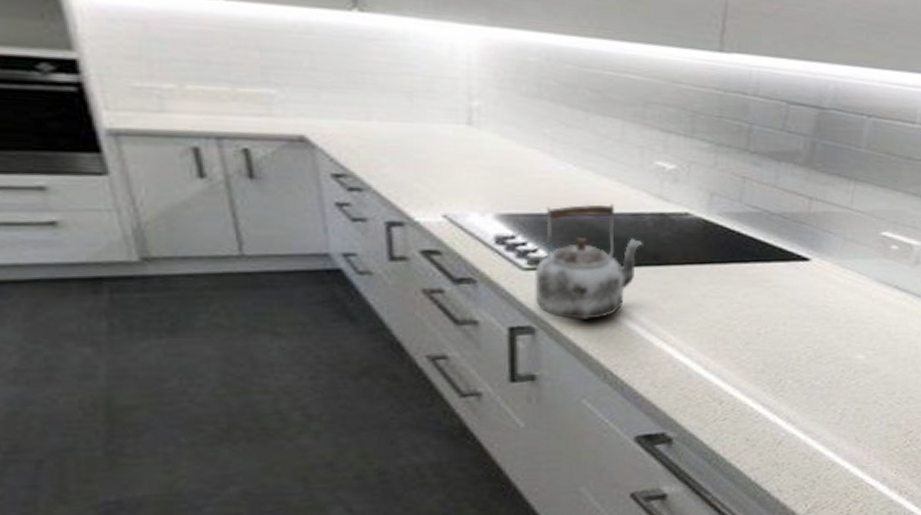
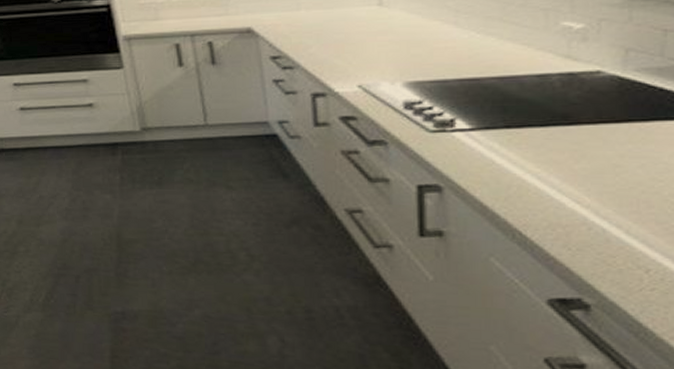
kettle: present [535,203,643,319] -> none [441,66,551,179]

